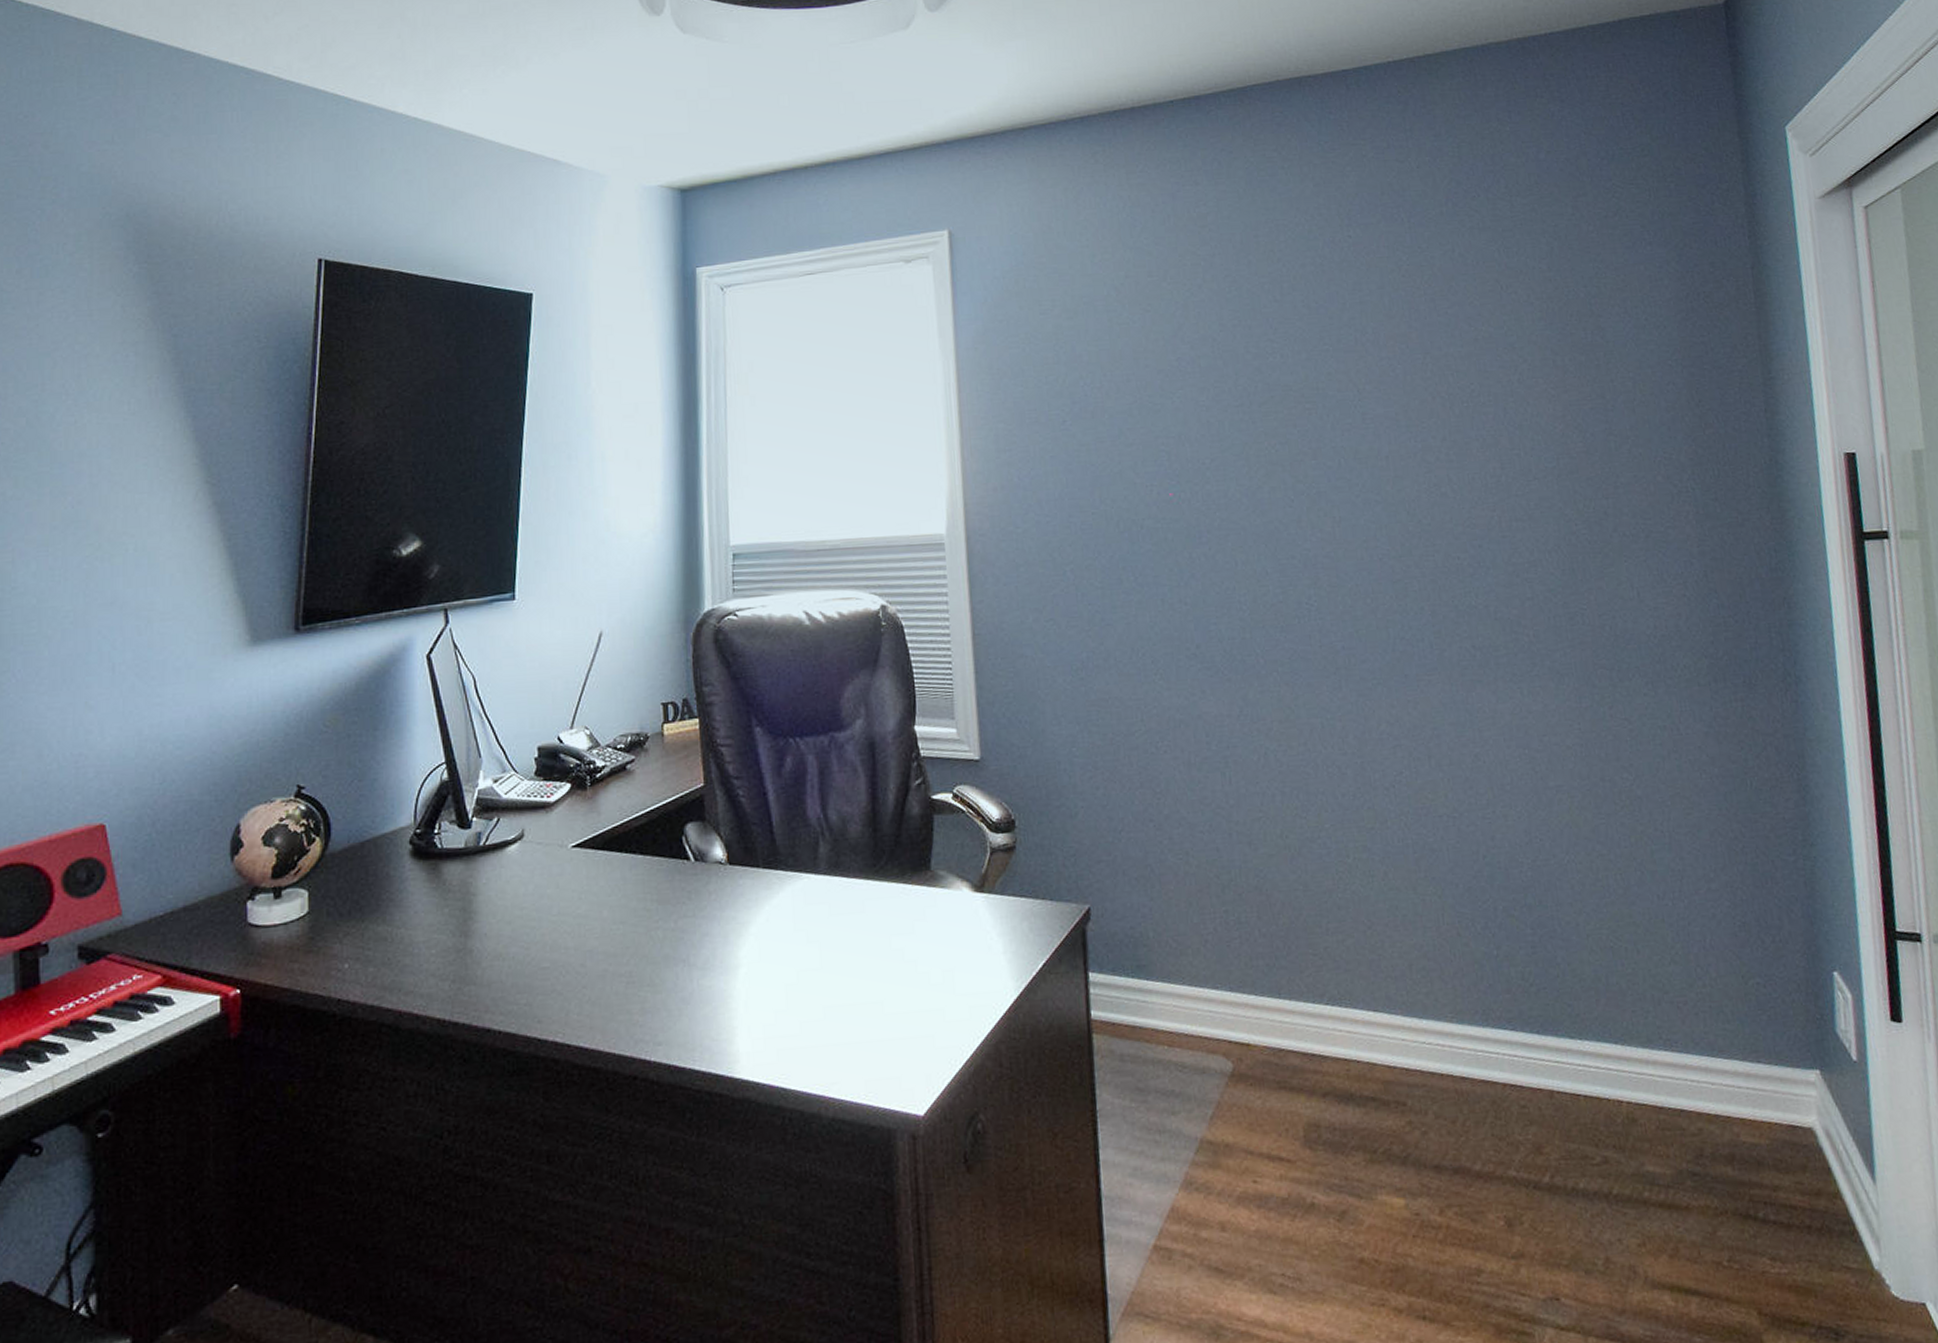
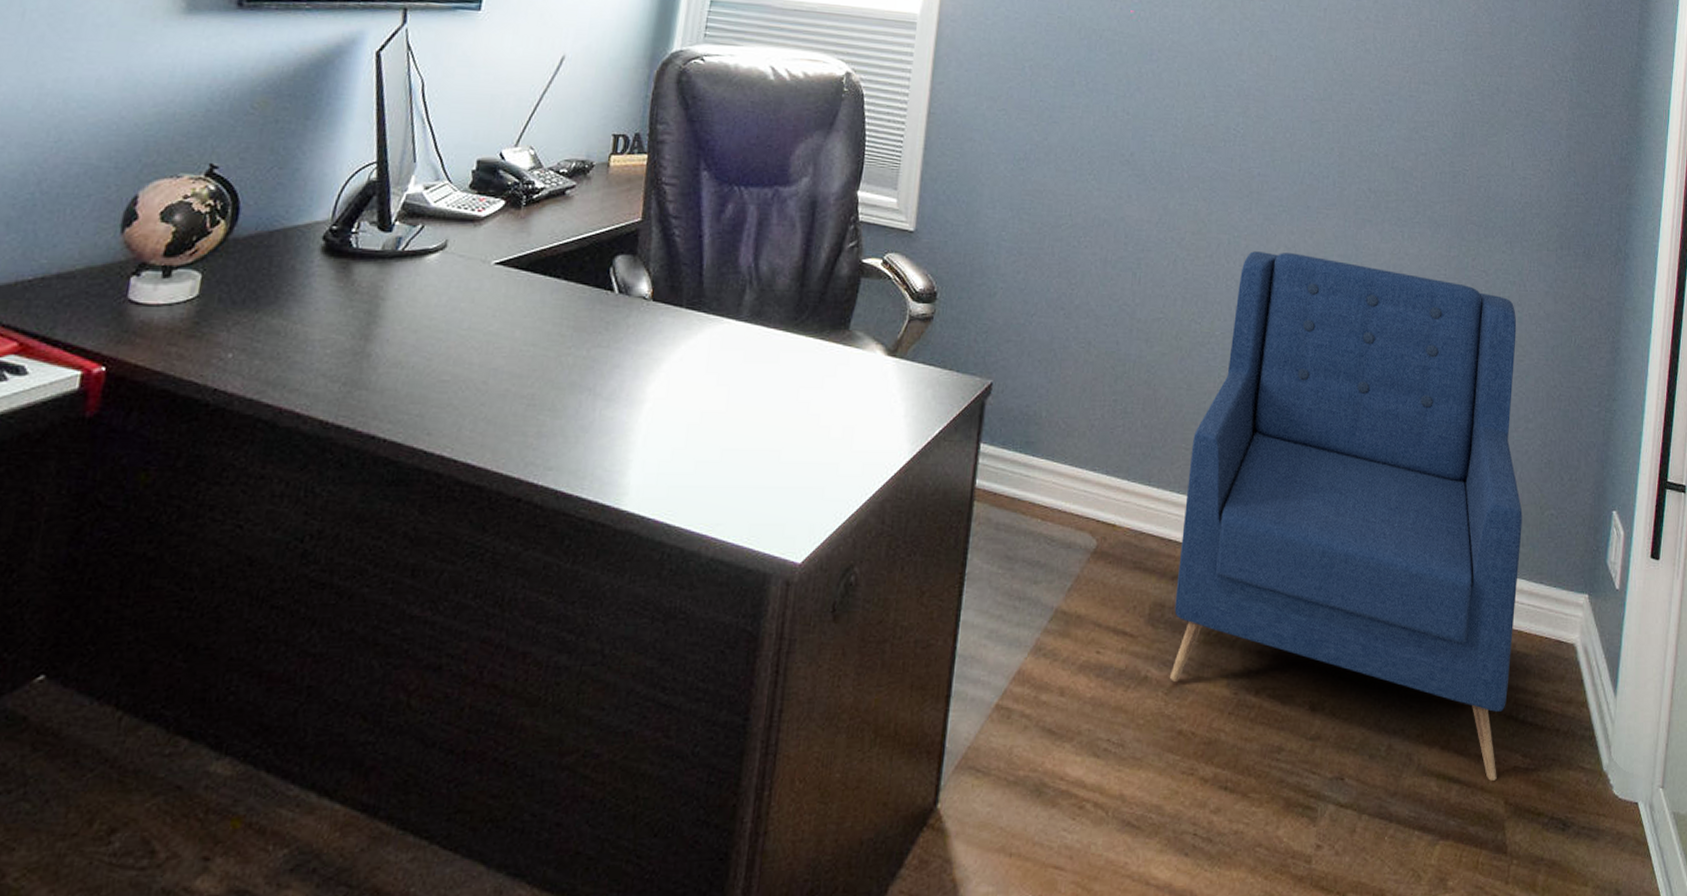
armchair: none [1319,728,1744,1290] -> present [1169,251,1523,781]

